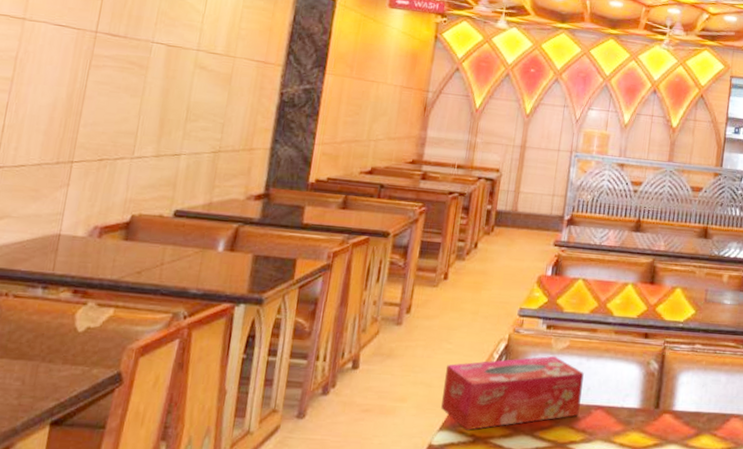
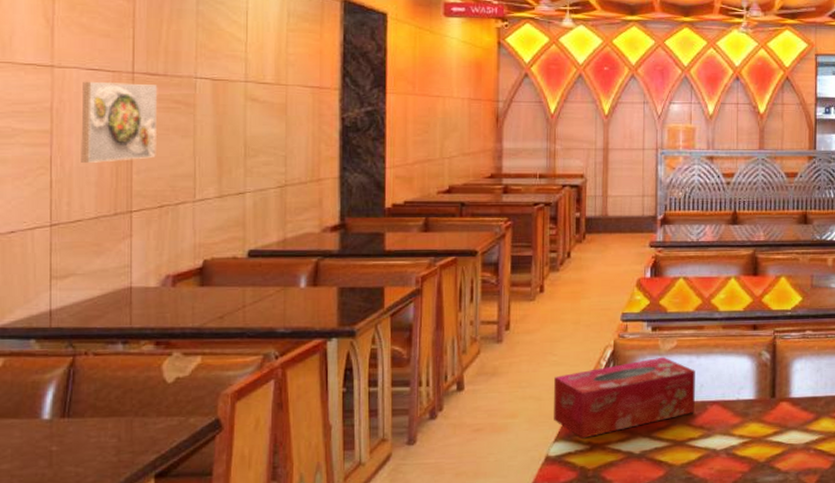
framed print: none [34,35,117,114] -> present [81,81,158,163]

